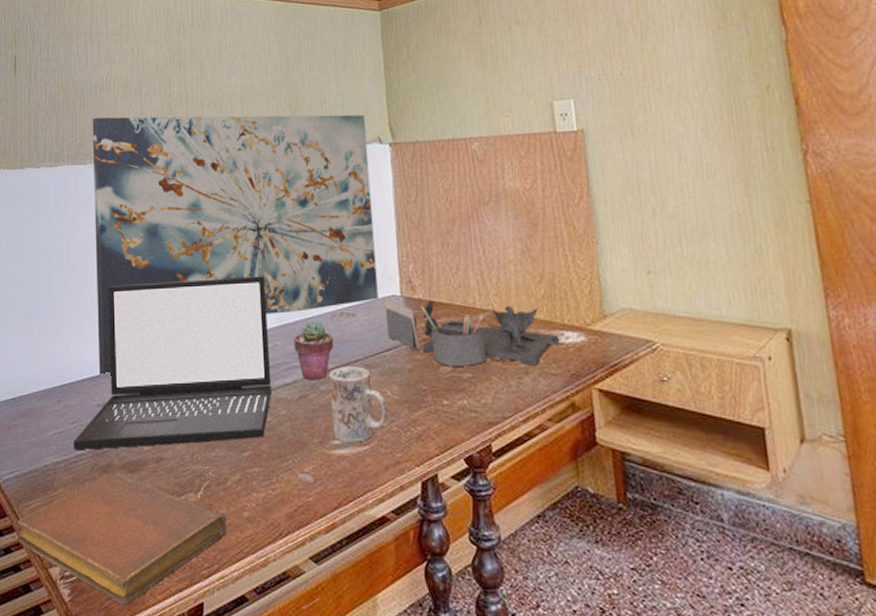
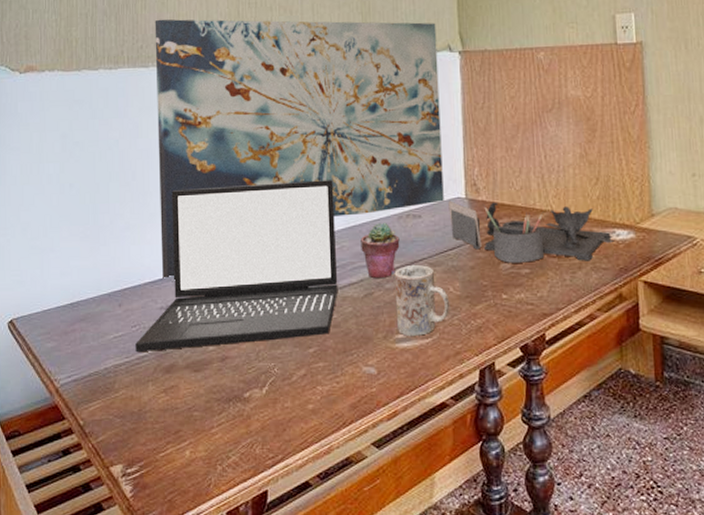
notebook: present [16,473,227,605] -> none [75,373,292,497]

